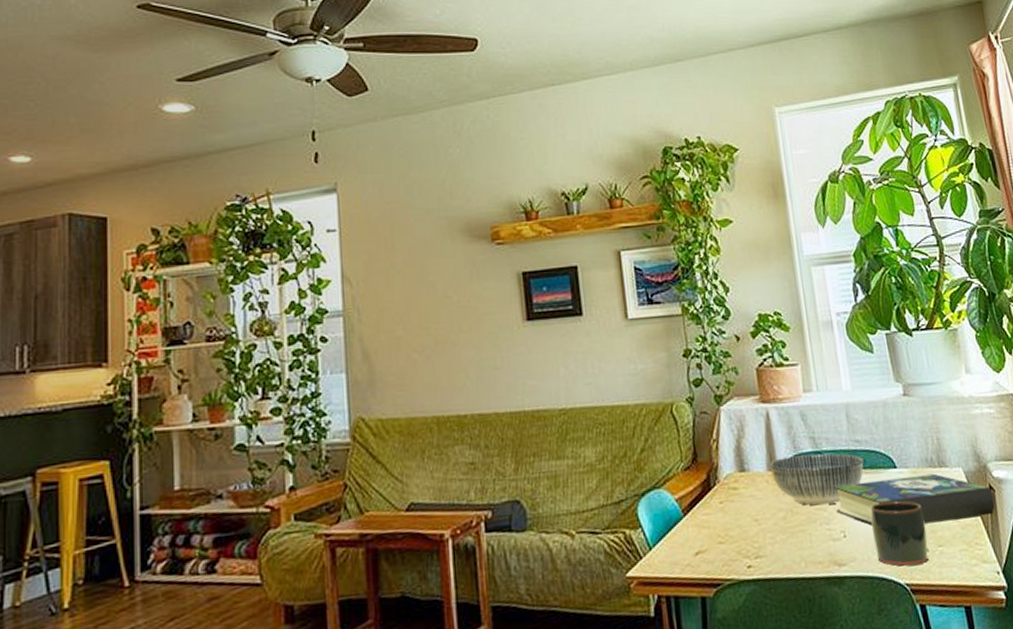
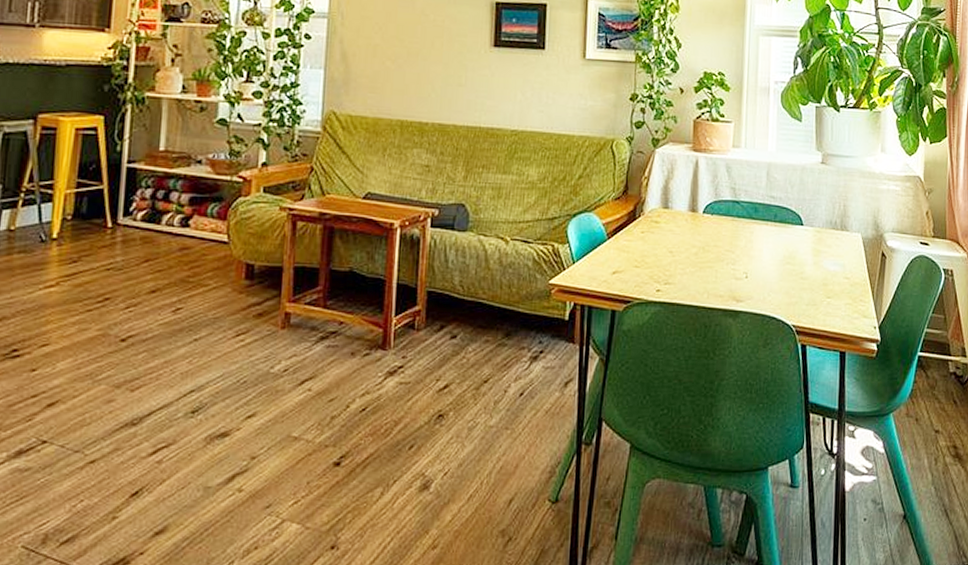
bowl: present [769,453,864,506] -> none [691,202,775,248]
book: present [832,473,995,525] -> none [742,232,884,278]
mug: present [870,500,929,566] -> none [771,253,820,310]

